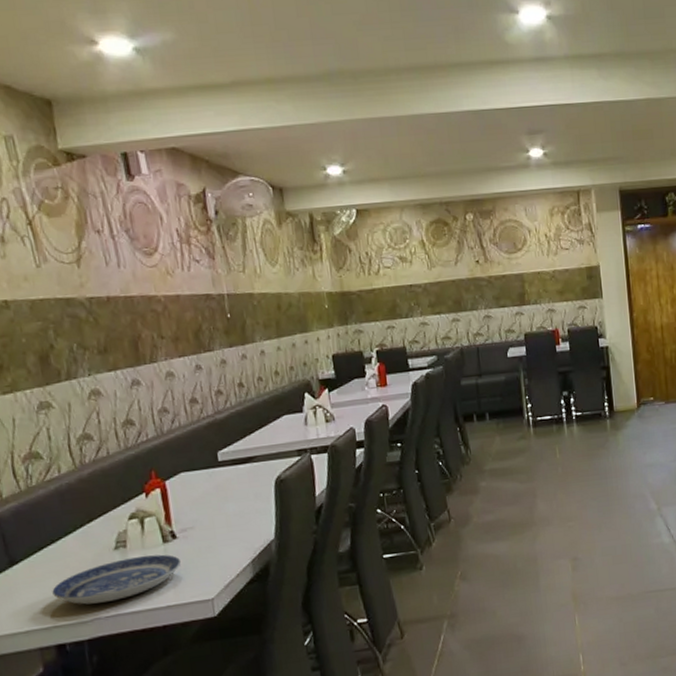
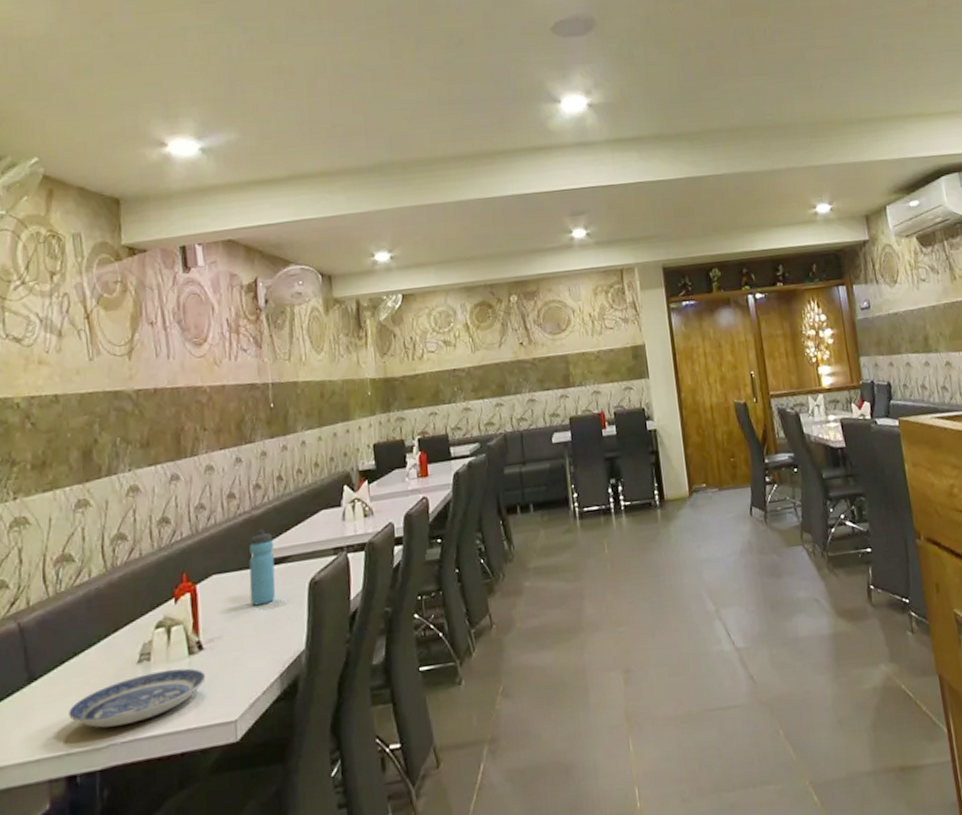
water bottle: none [215,431,243,501] -> present [249,528,276,606]

